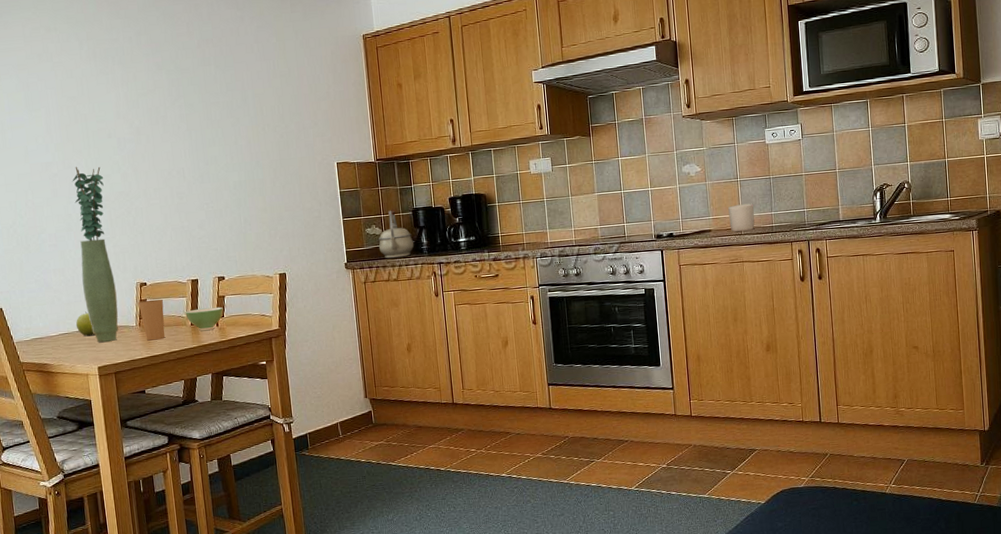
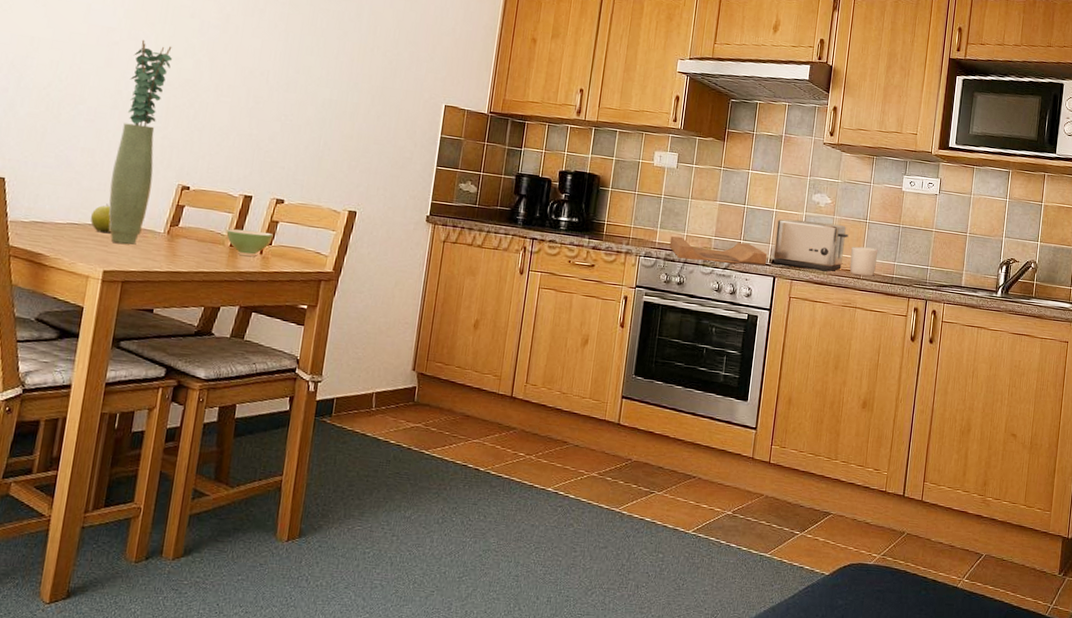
cup: present [138,299,165,341] -> none [171,206,205,255]
kettle: present [378,209,415,259] -> none [469,168,510,223]
cutting board: none [560,225,652,252] -> present [669,236,767,266]
toaster: none [654,189,723,239] -> present [773,218,849,272]

